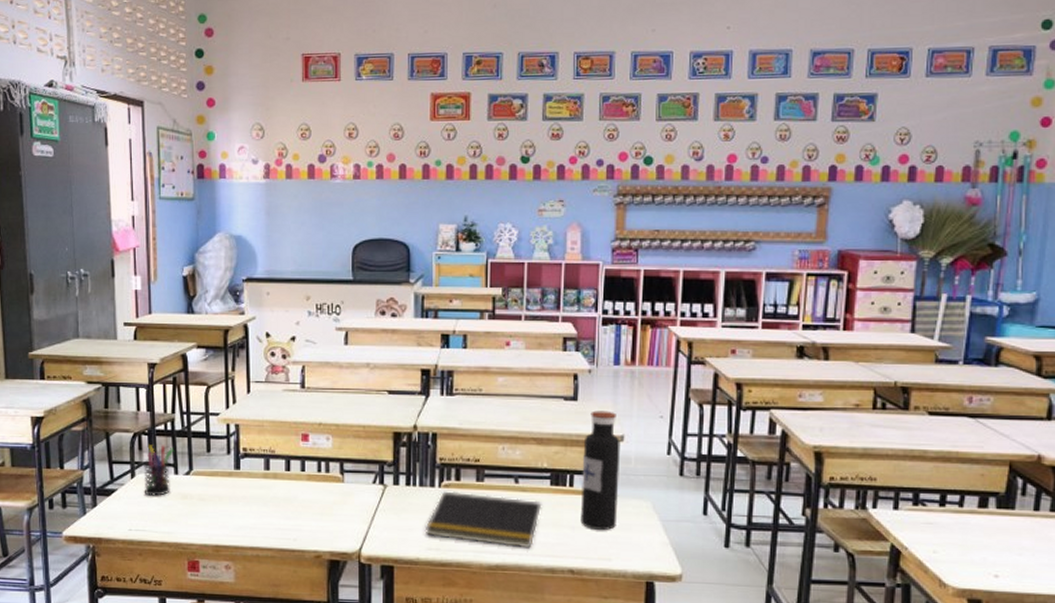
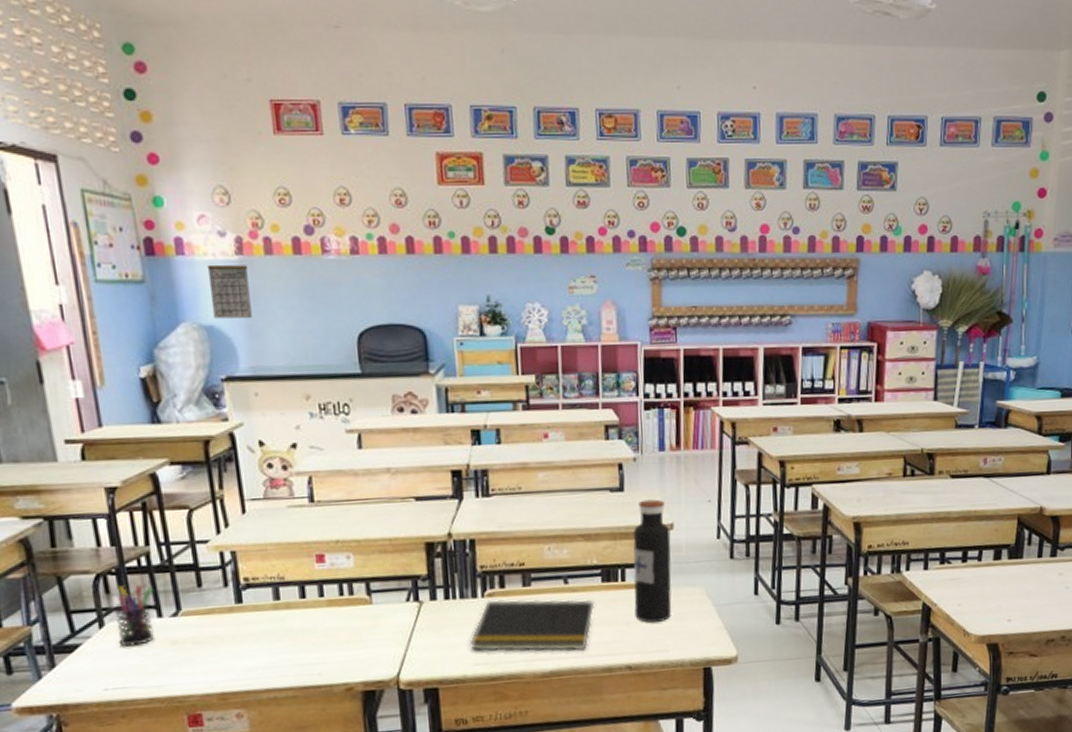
calendar: none [241,186,272,231] -> present [207,264,252,319]

